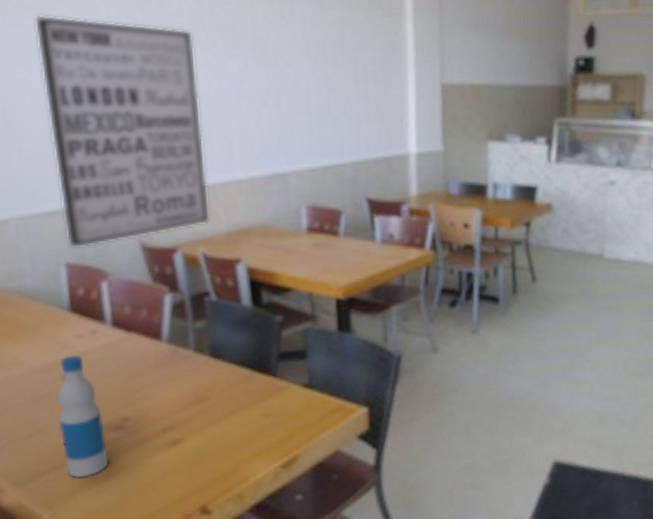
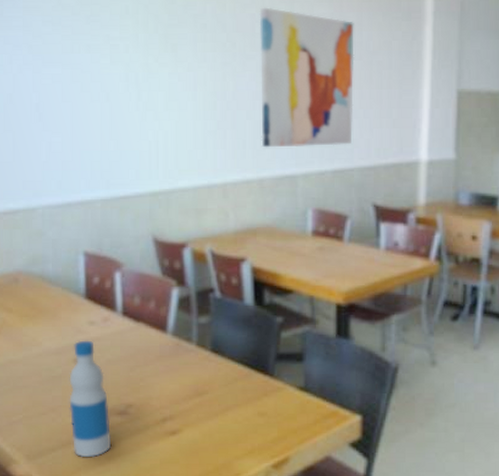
wall art: present [34,15,211,248] -> none [70,15,220,238]
wall art: none [238,5,341,147] -> present [259,7,354,148]

